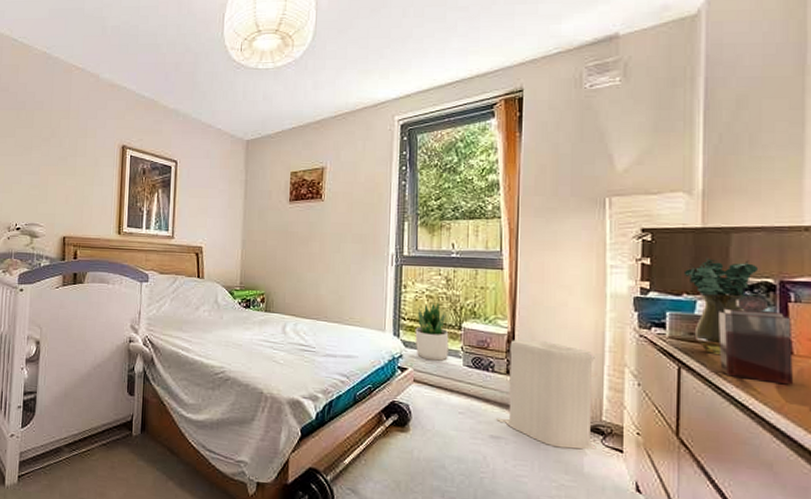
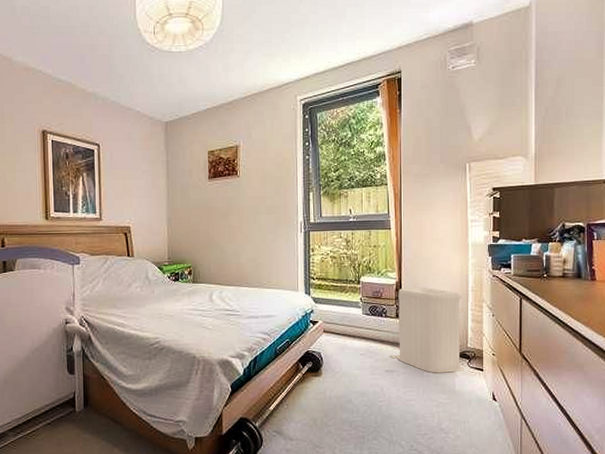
planter: present [415,303,449,361] -> none [323,262,350,312]
vase: present [683,257,757,356] -> none [523,208,572,286]
perfume bottle: present [719,295,794,385] -> none [547,236,597,304]

